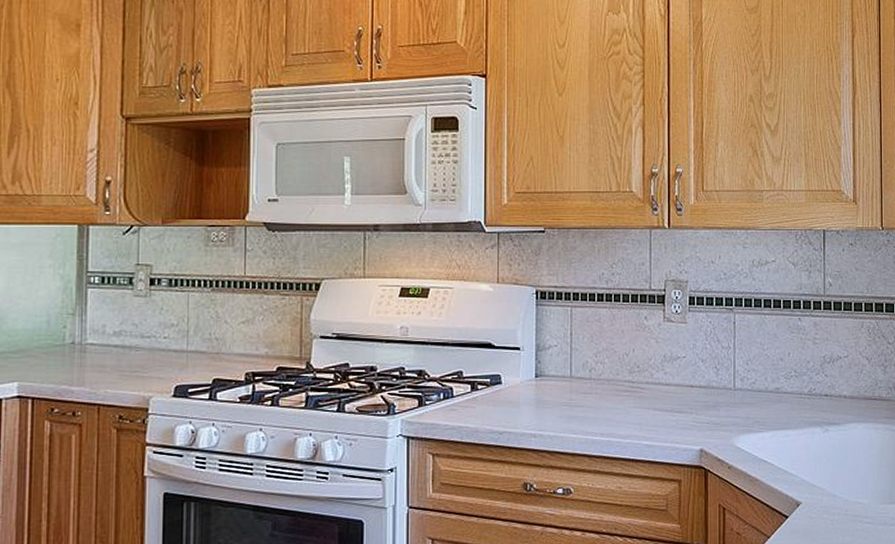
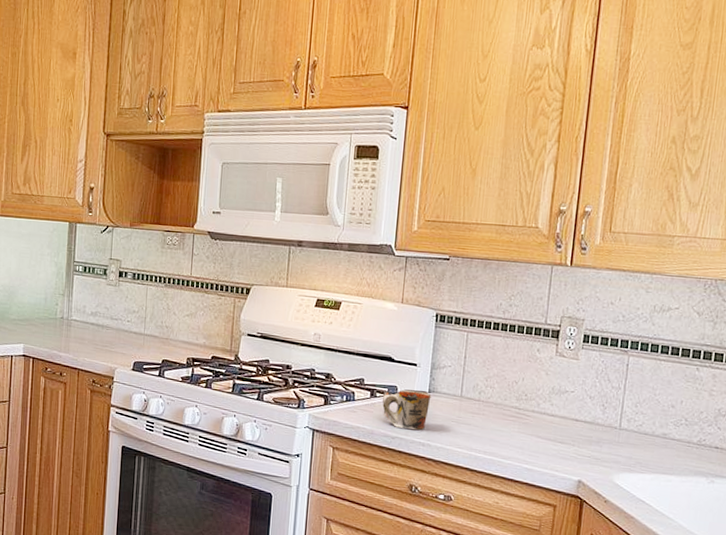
mug: none [486,376,539,421] -> present [382,389,432,430]

